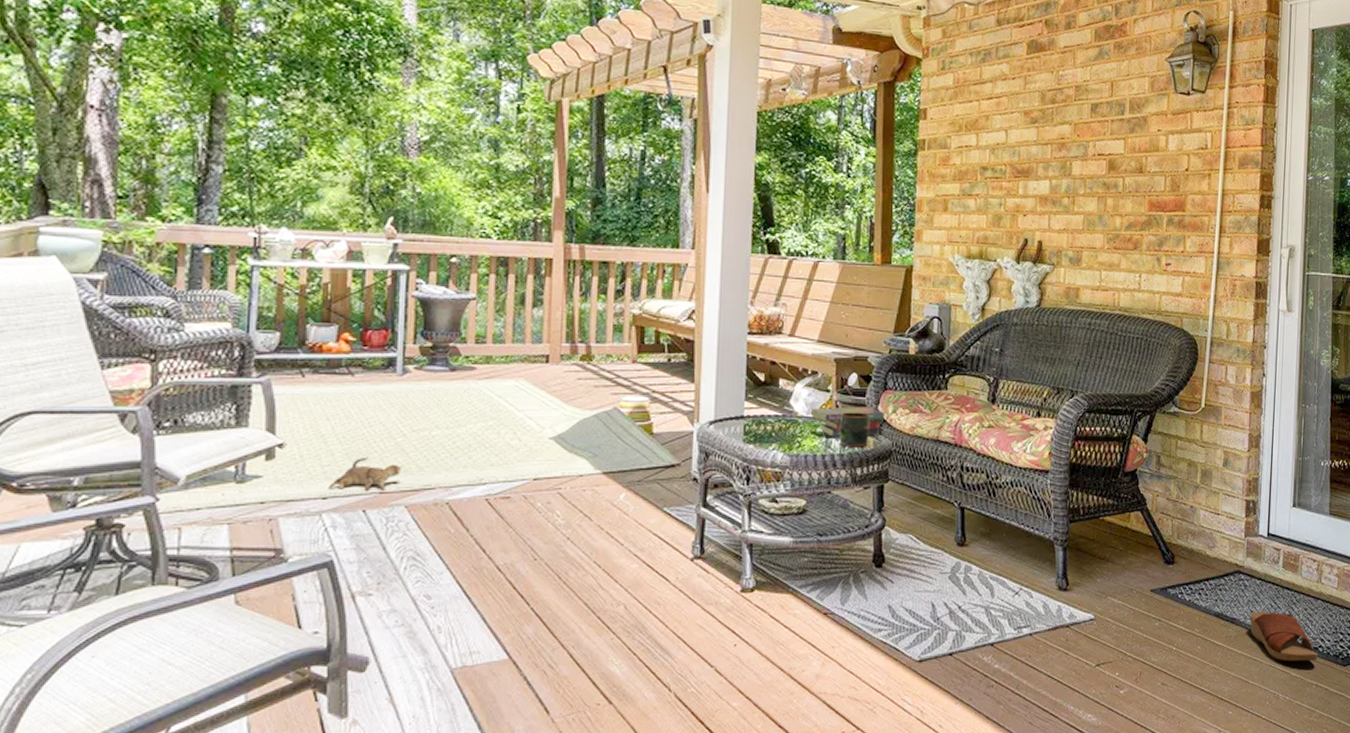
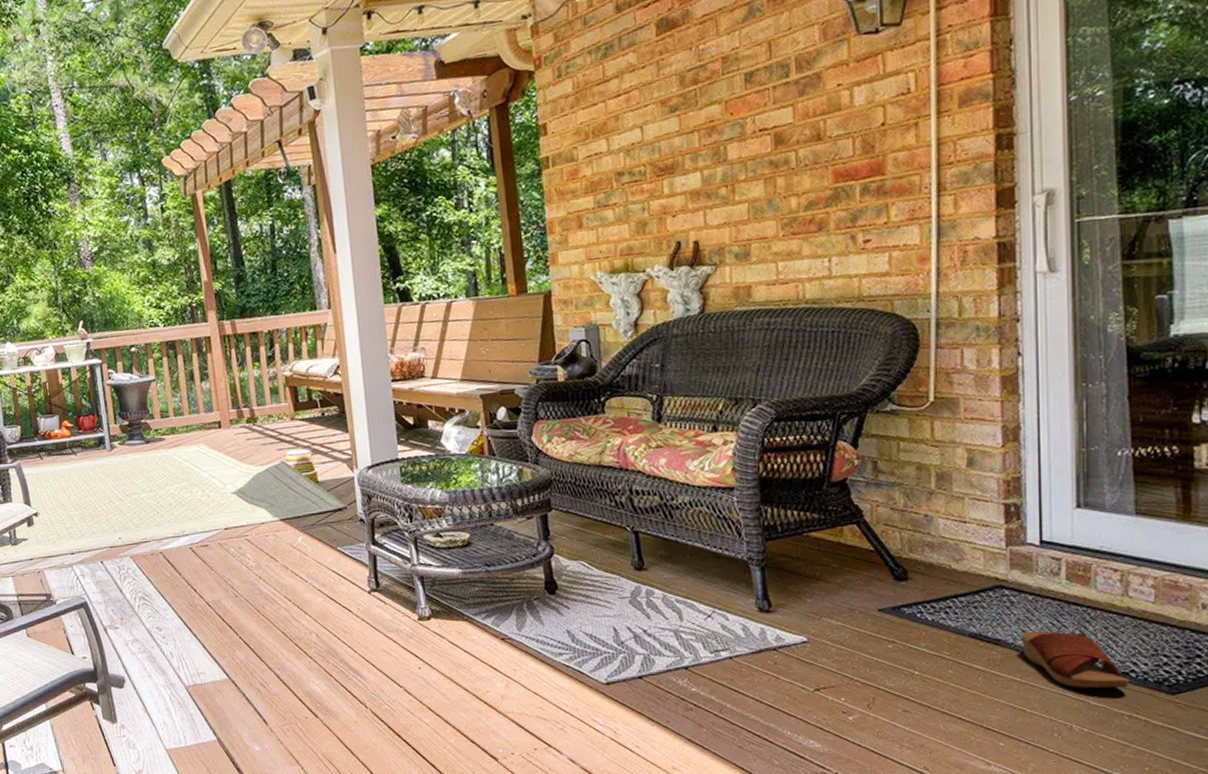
cat: present [328,456,402,491] -> none [74,518,123,547]
books: present [810,406,885,438] -> none [462,438,540,473]
mug: present [839,412,870,447] -> none [493,444,526,480]

